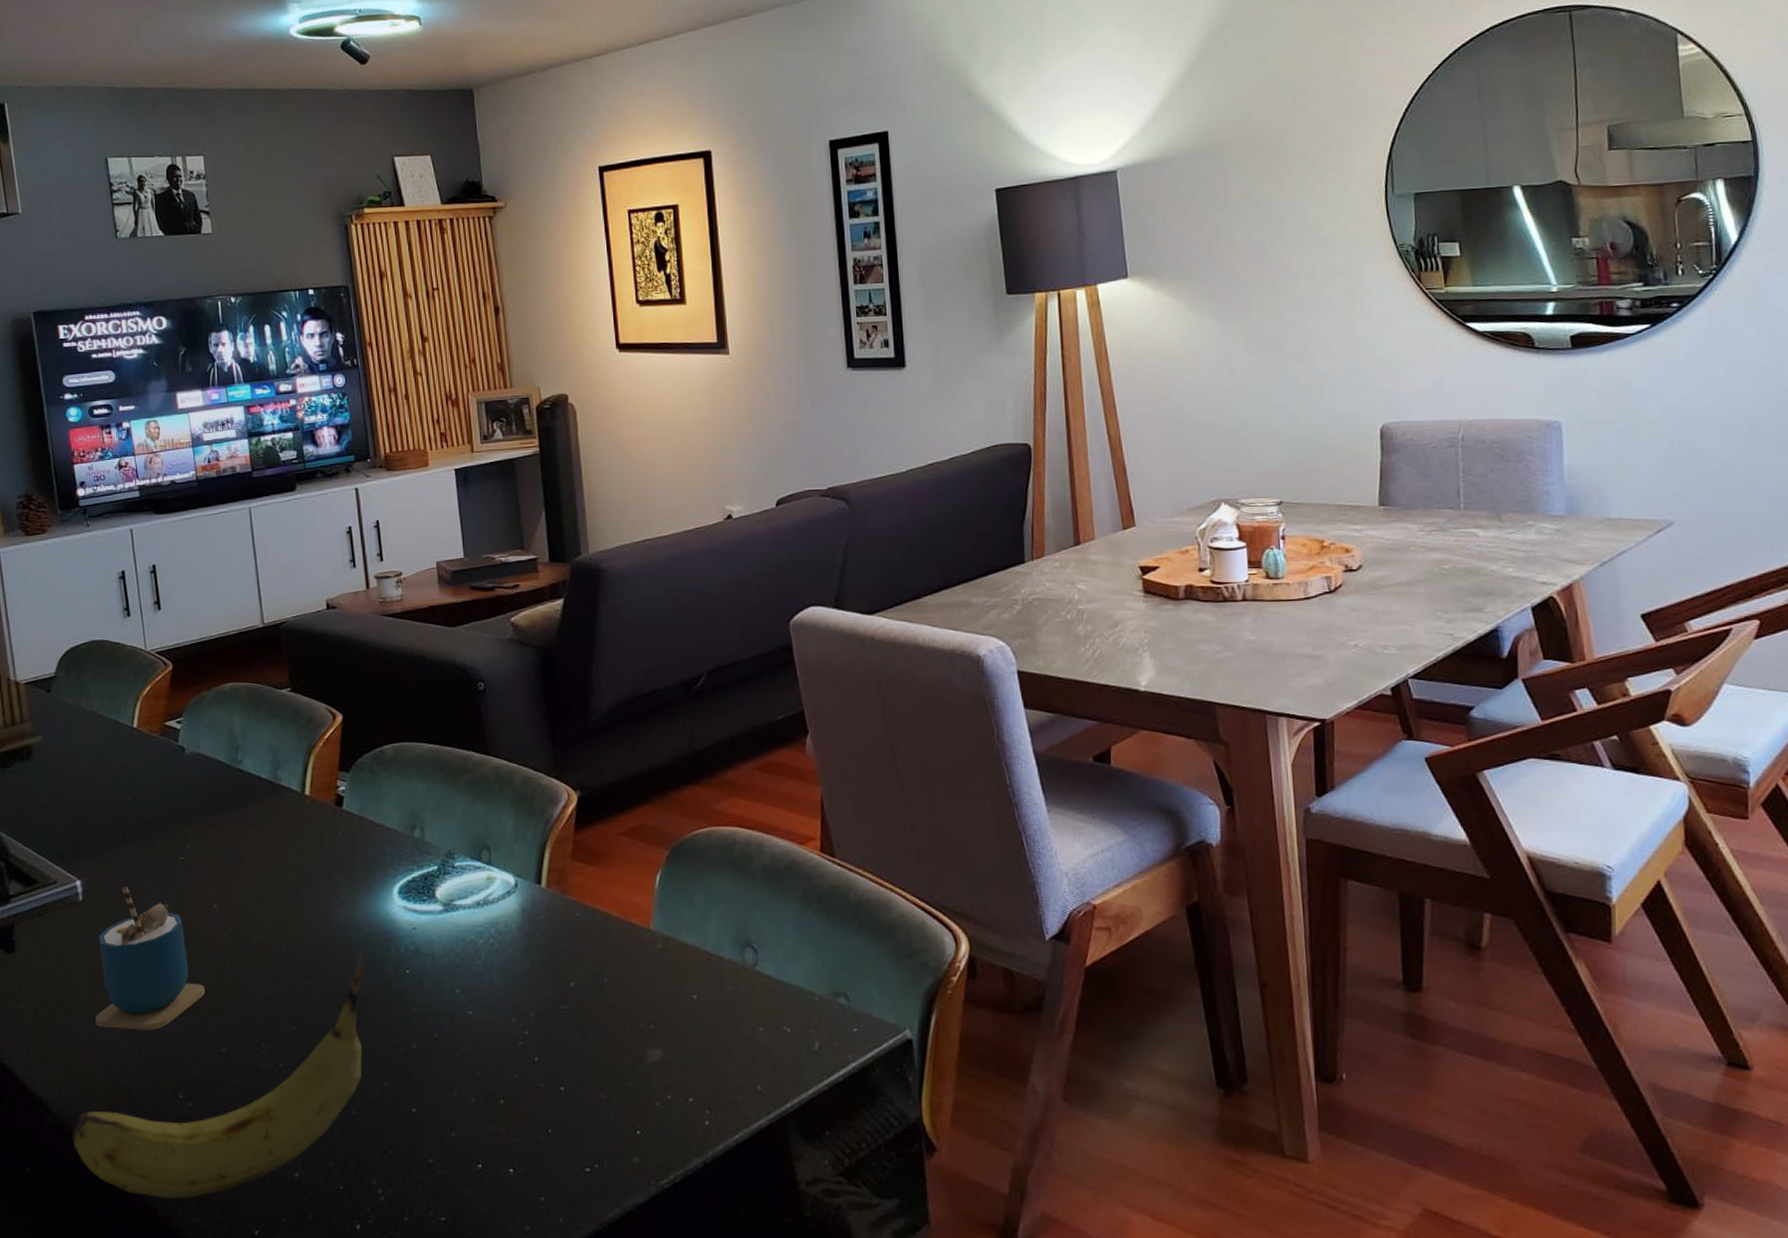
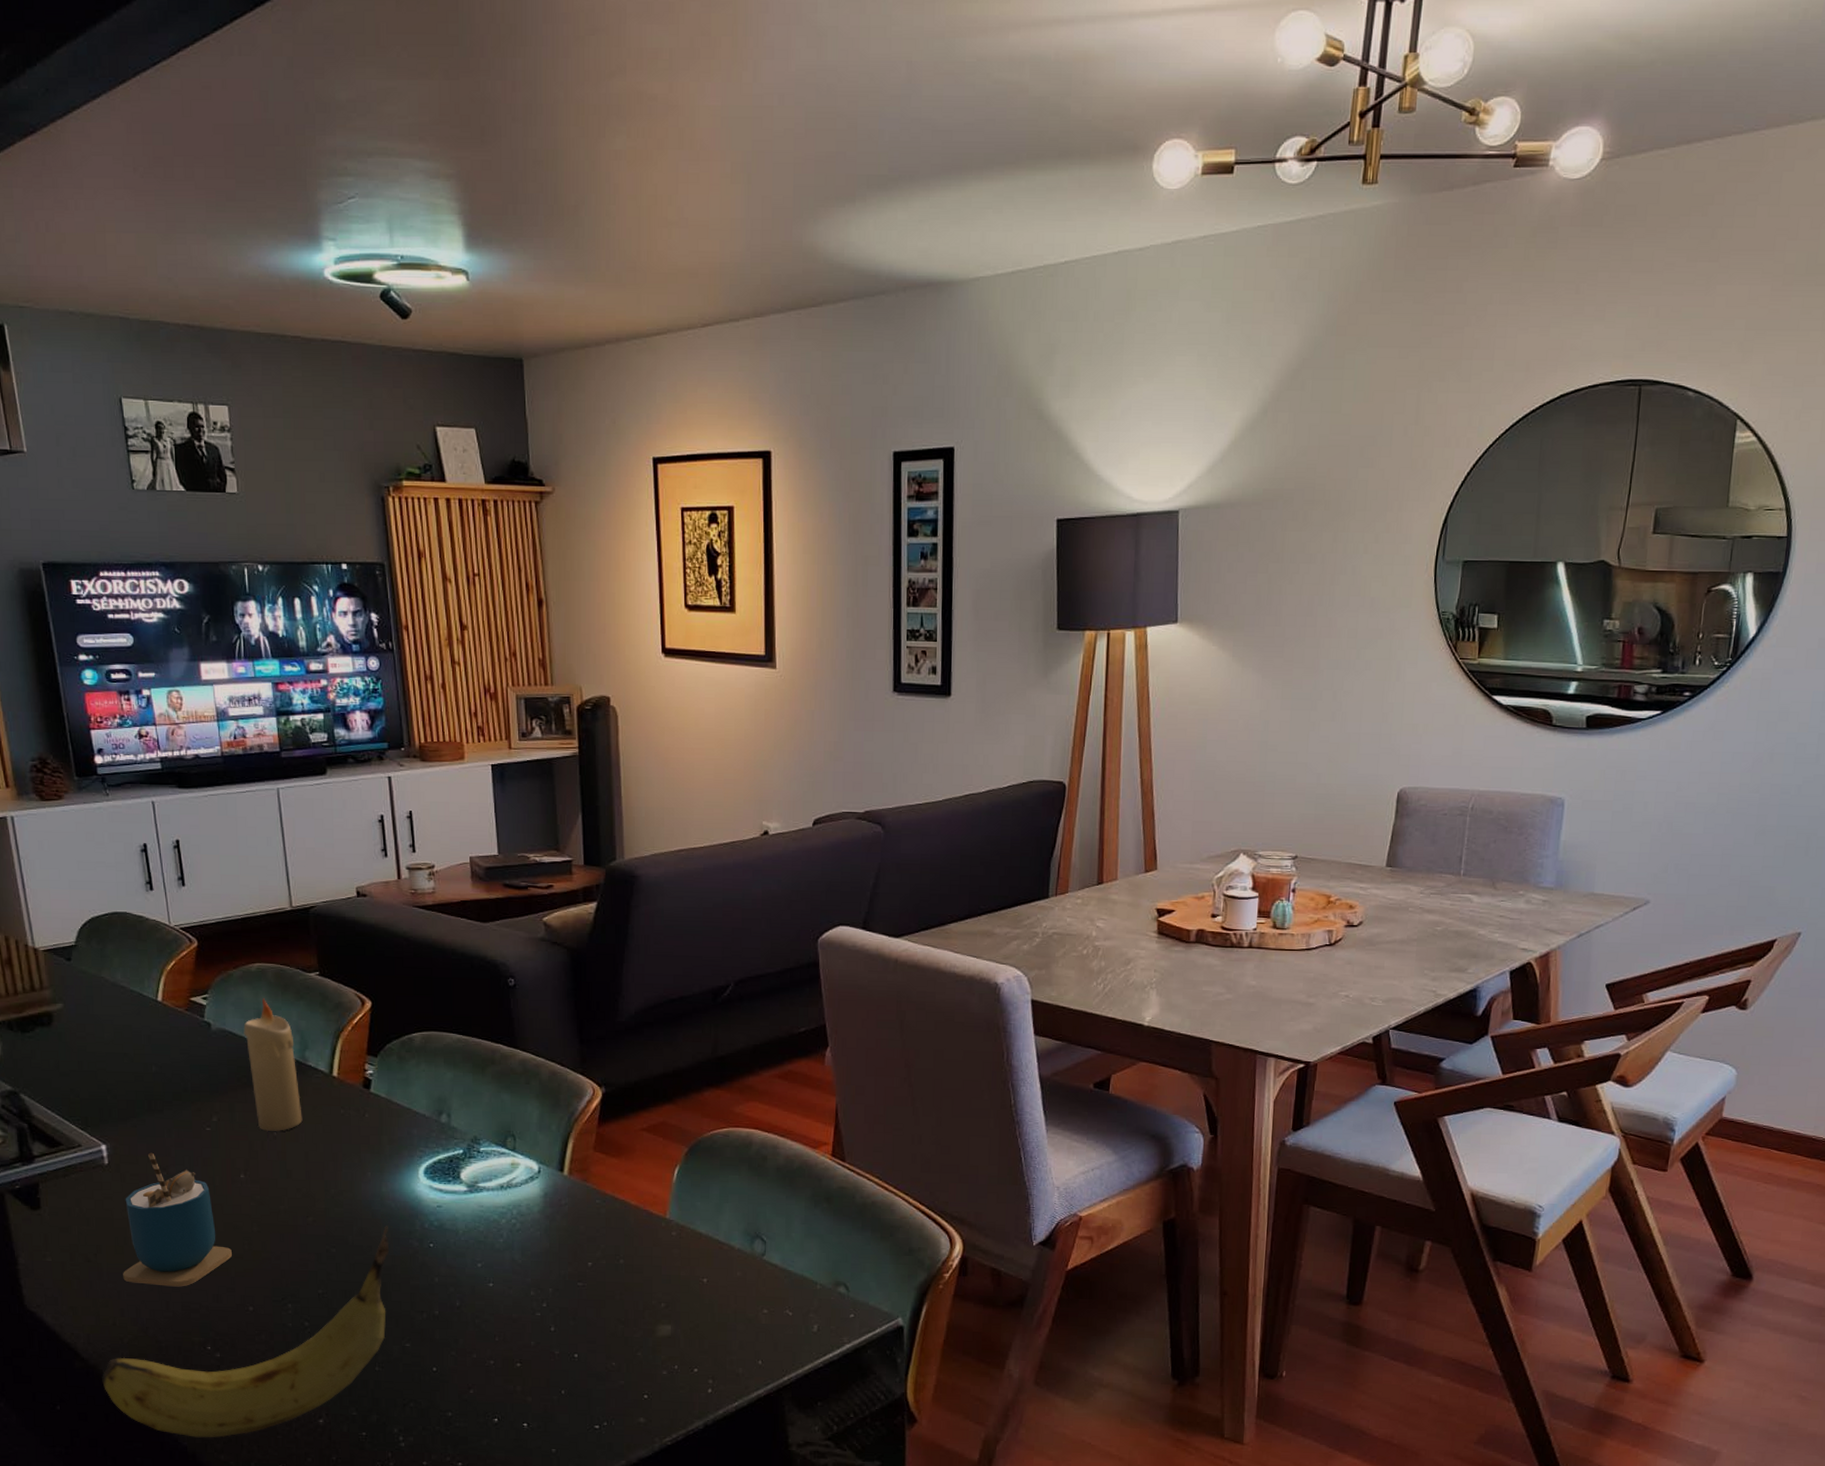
candle: none [217,718,275,857] -> present [243,998,303,1131]

